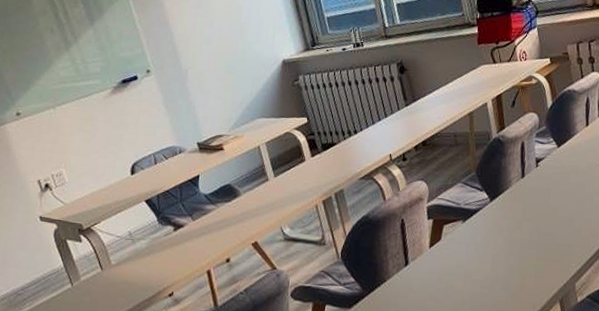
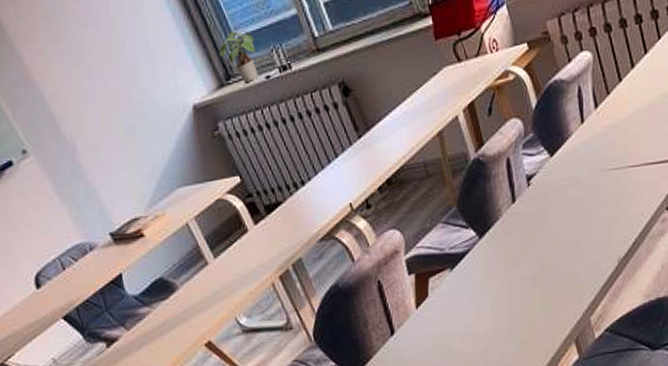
potted plant: none [310,12,339,51] -> present [219,29,259,83]

